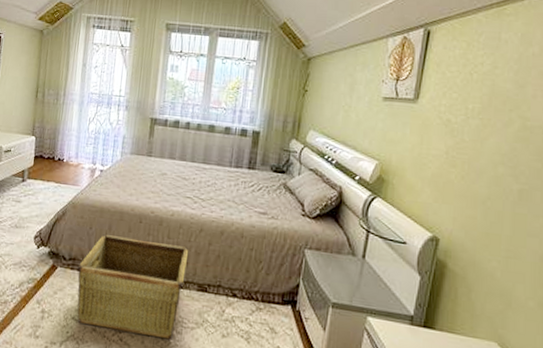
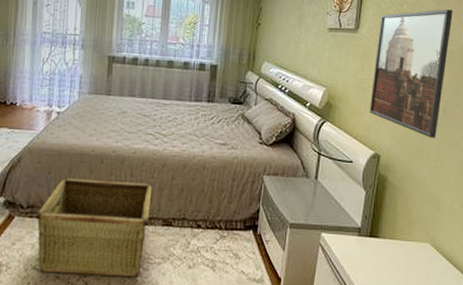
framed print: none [427,80,534,225] -> present [369,9,453,138]

